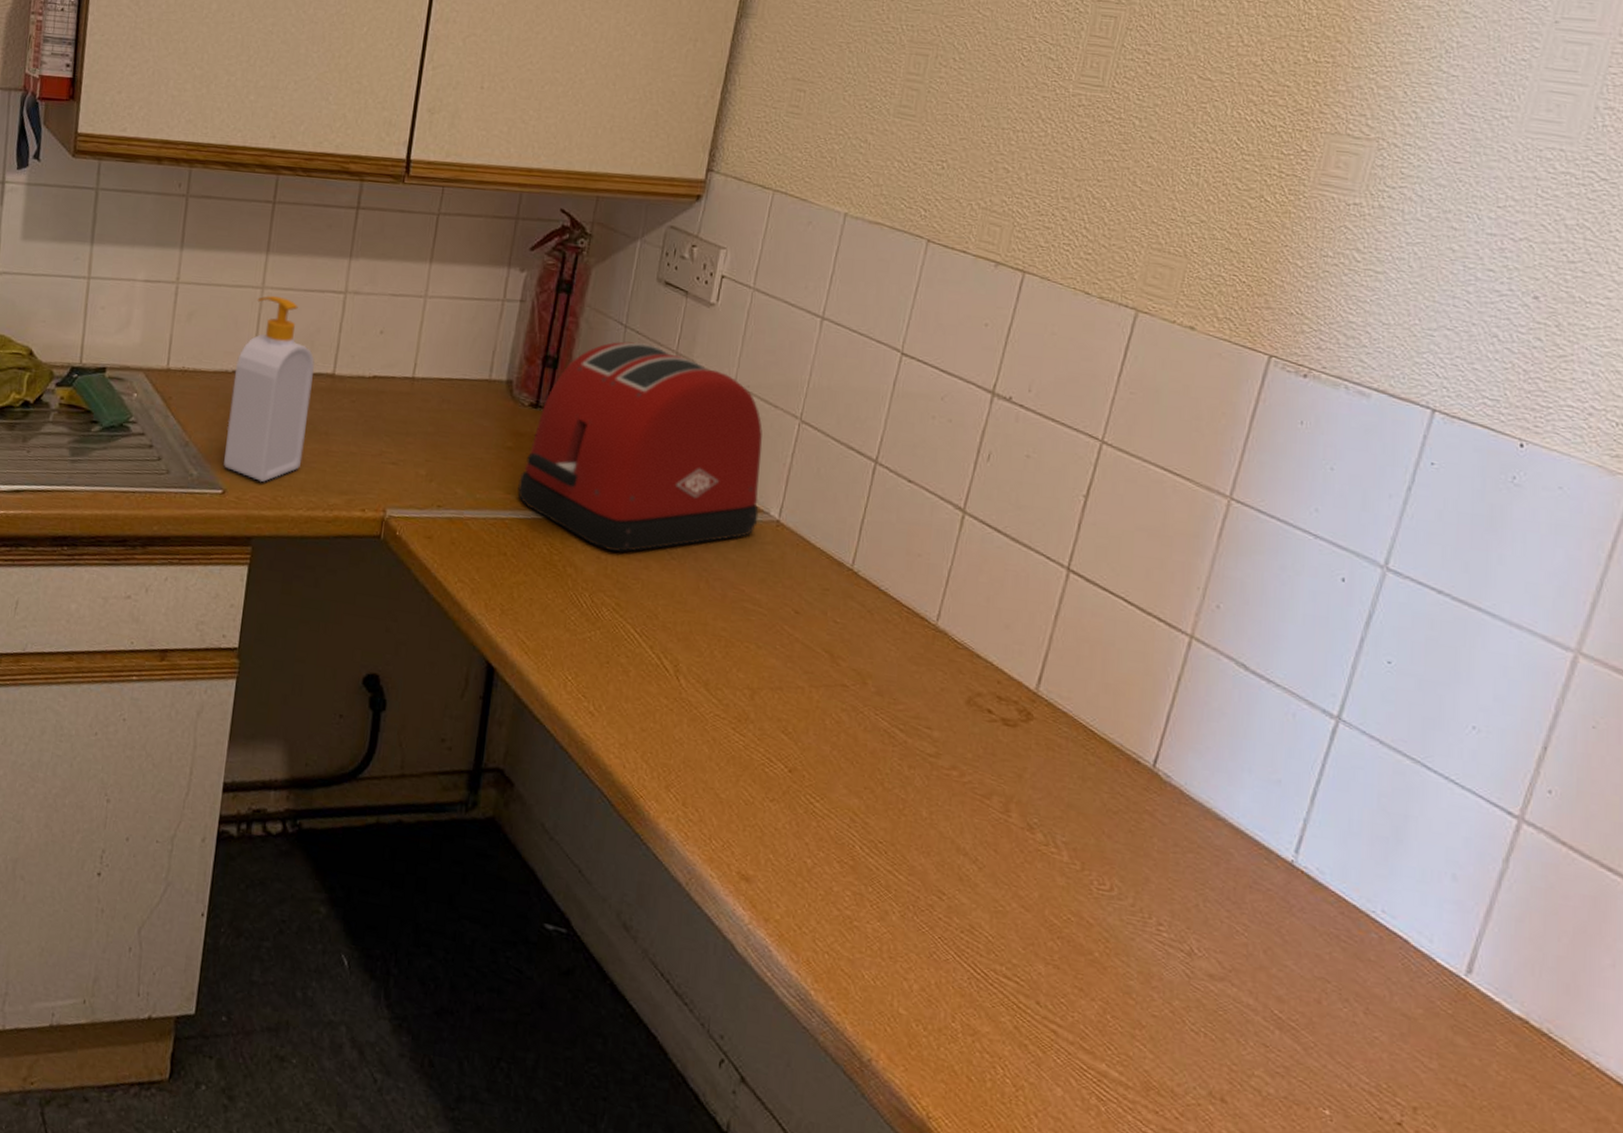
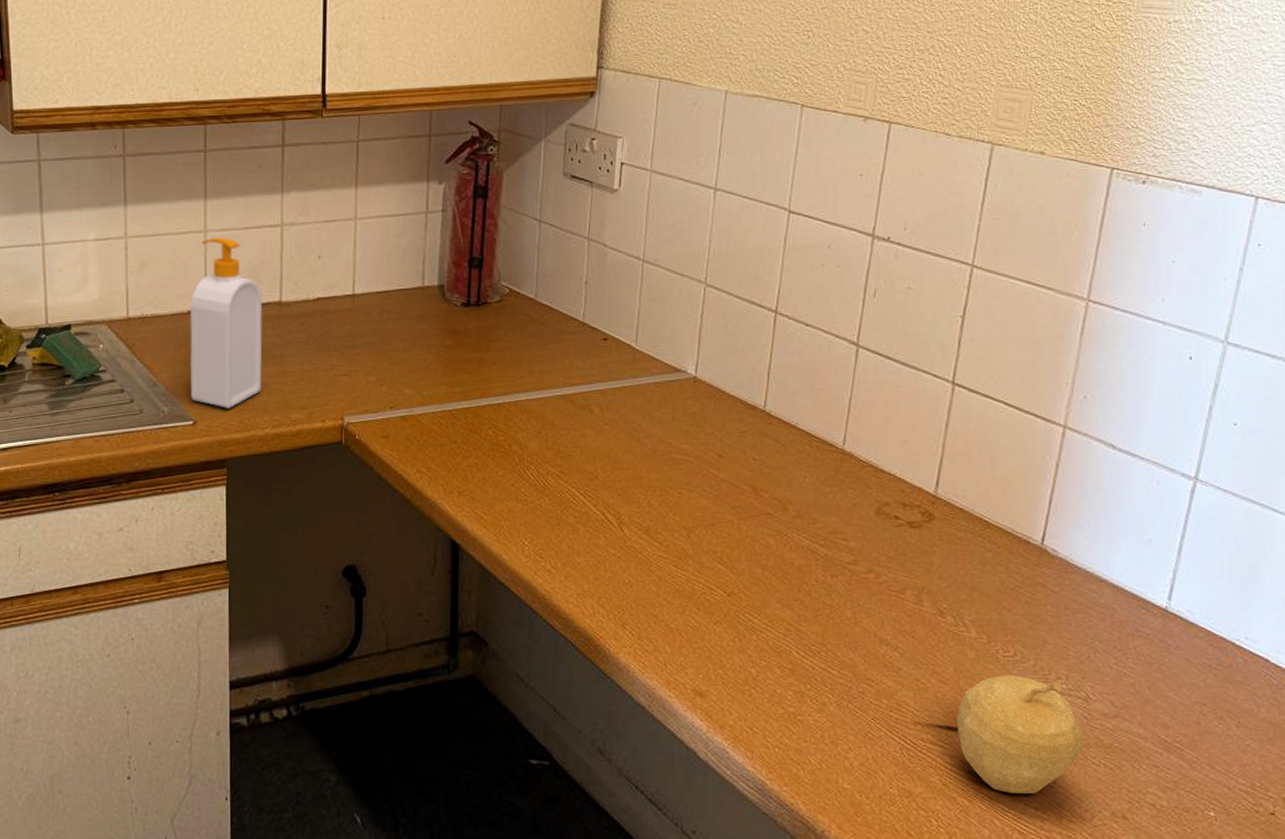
toaster: present [518,341,763,552] -> none [460,233,677,425]
fruit: none [1036,910,1183,1056] -> present [956,675,1084,794]

